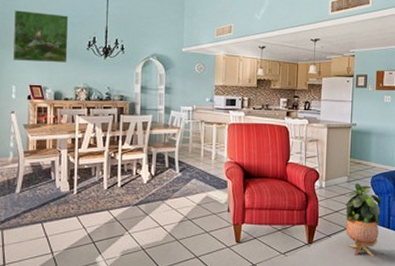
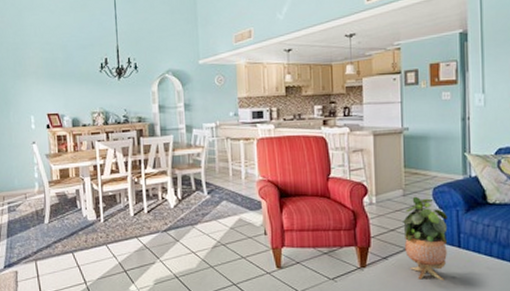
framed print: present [13,10,69,64] -> none [26,38,82,90]

